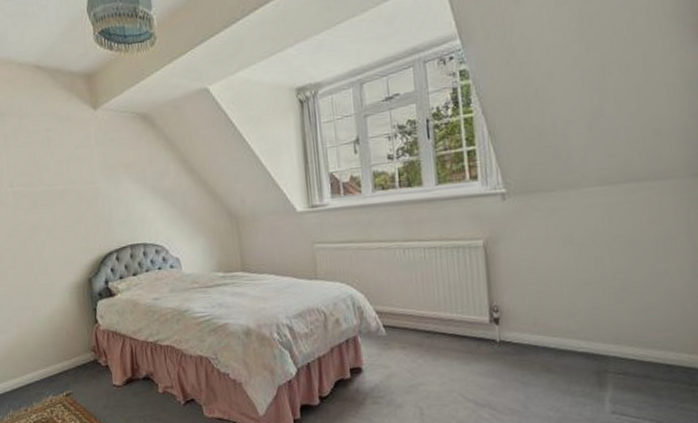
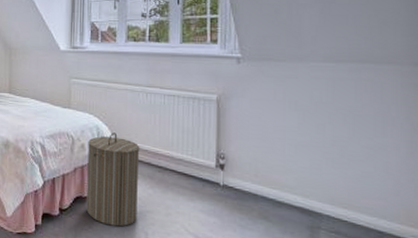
laundry hamper: none [343,300,409,407] -> present [86,132,140,227]

